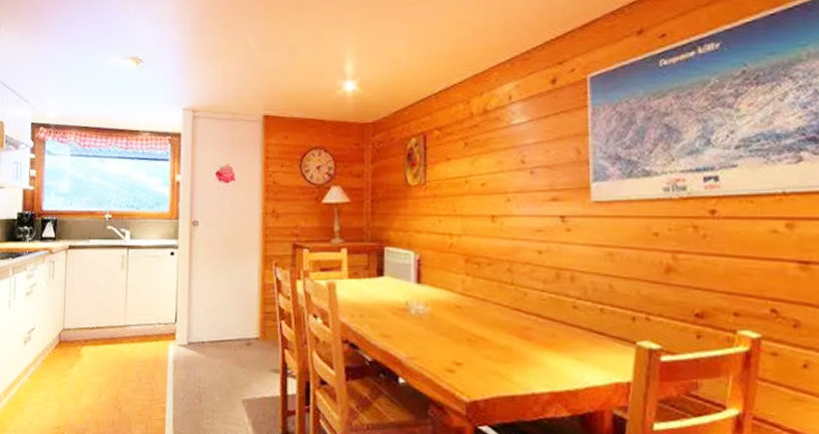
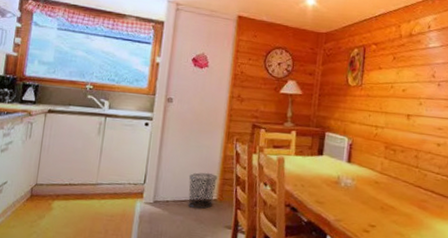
waste bin: none [224,305,257,351] -> present [188,172,218,209]

